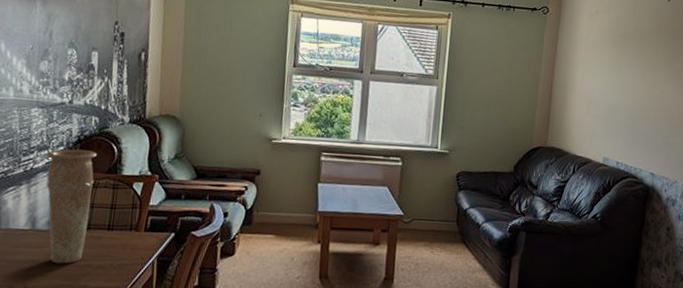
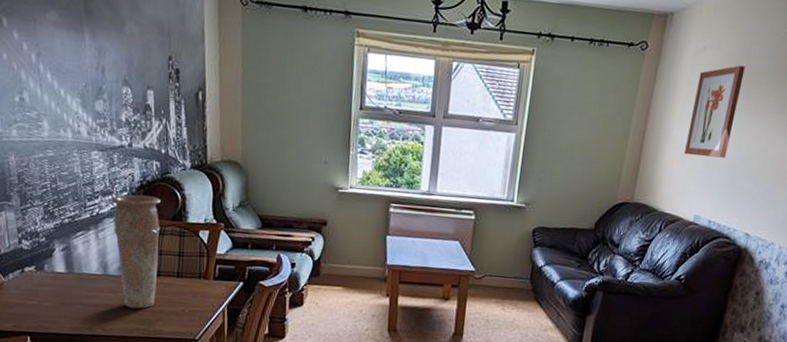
wall art: none [589,26,634,106] -> present [684,65,746,158]

